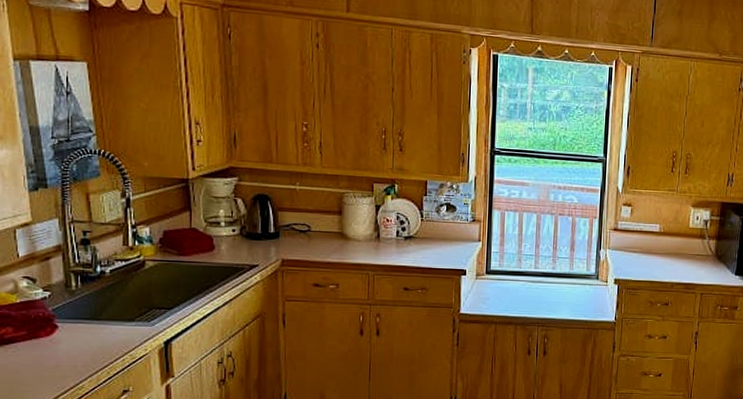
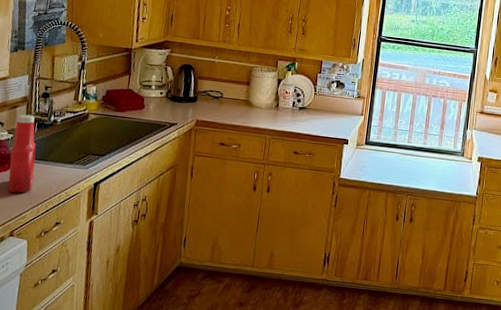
ketchup bottle: none [51,266,87,360] -> present [8,114,36,193]

